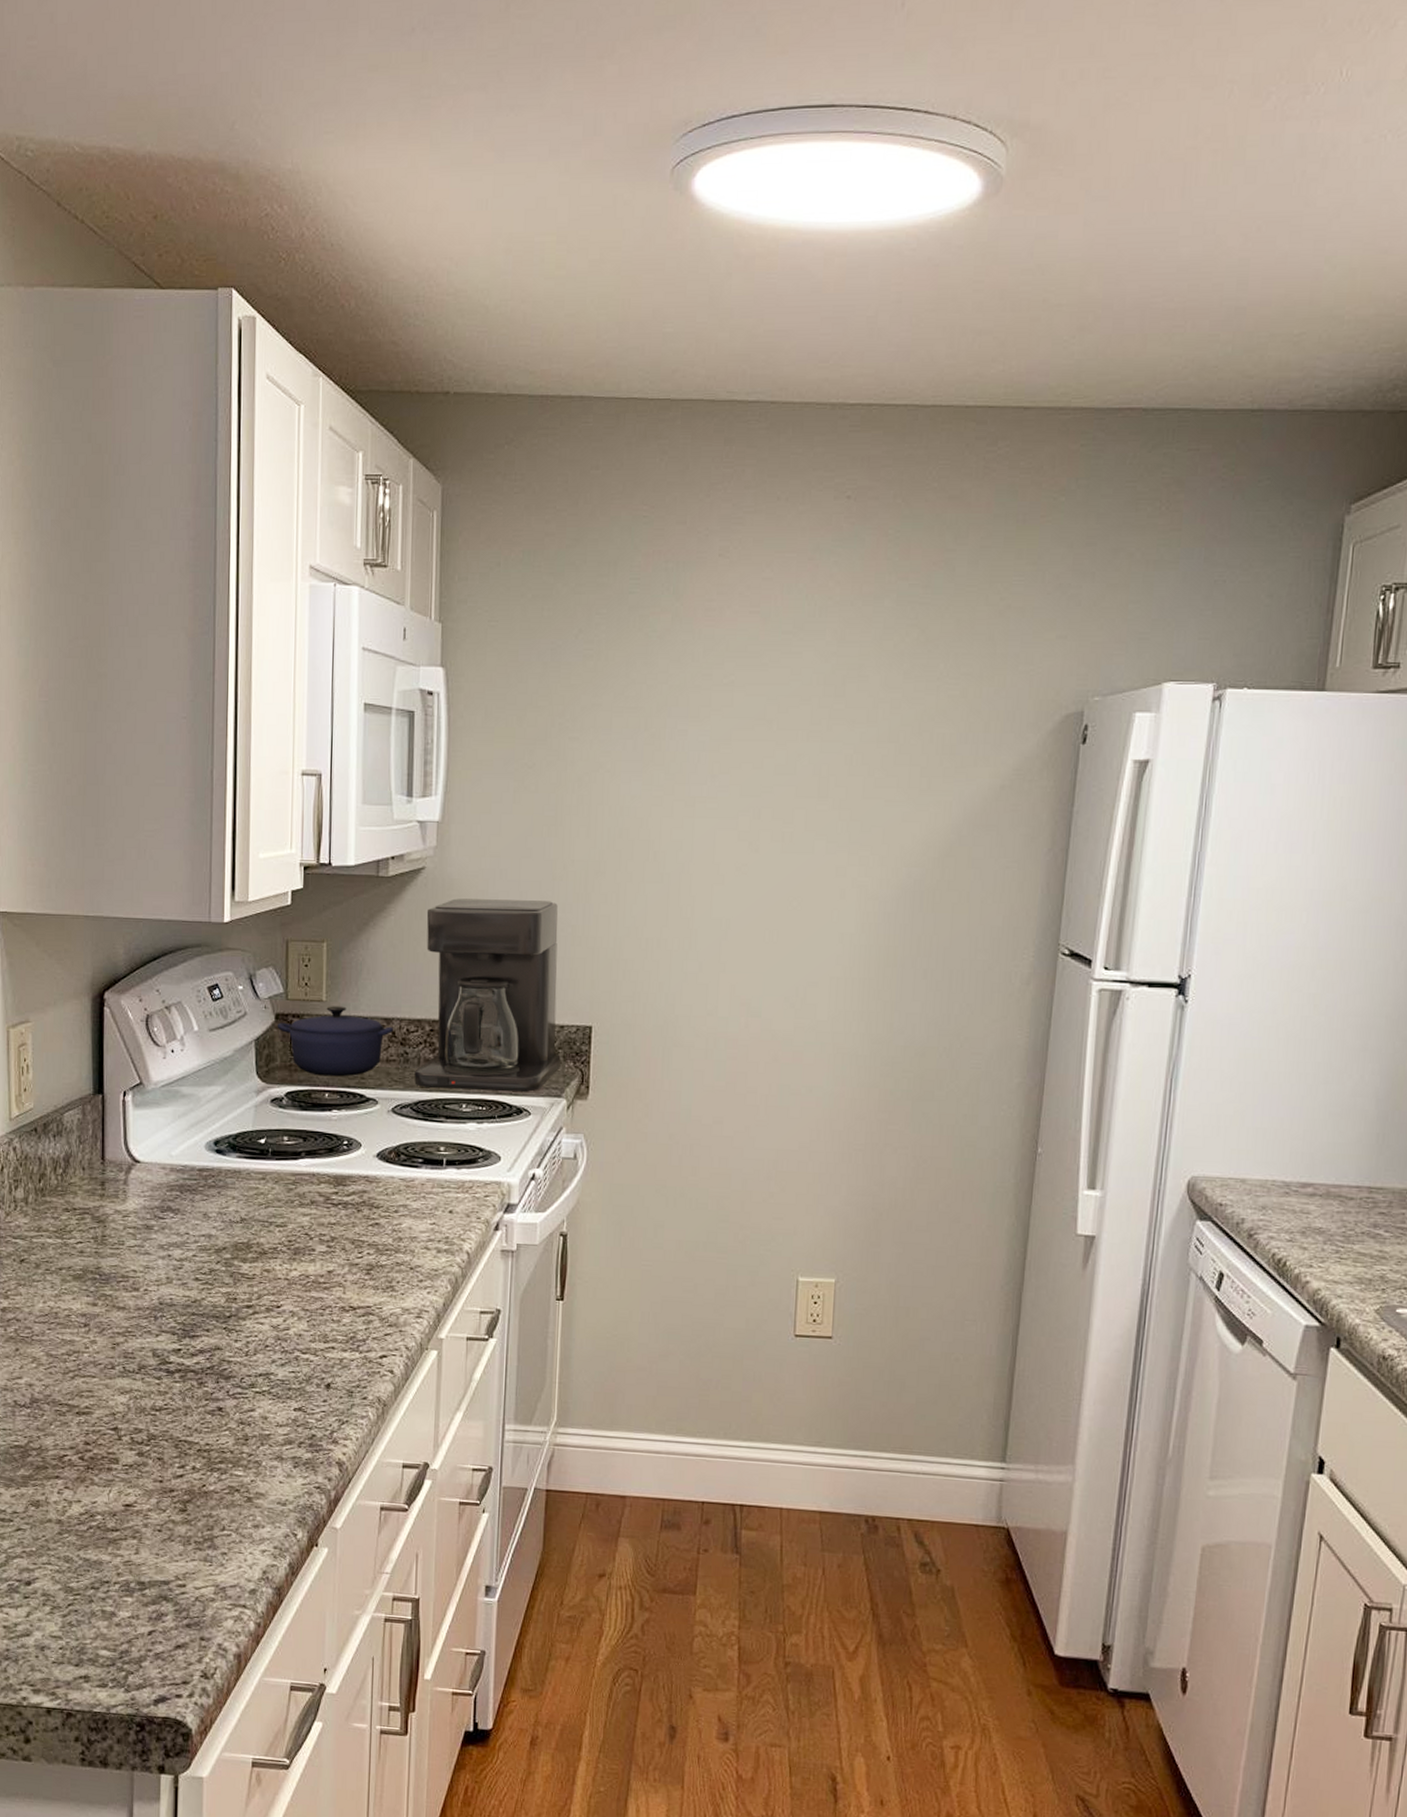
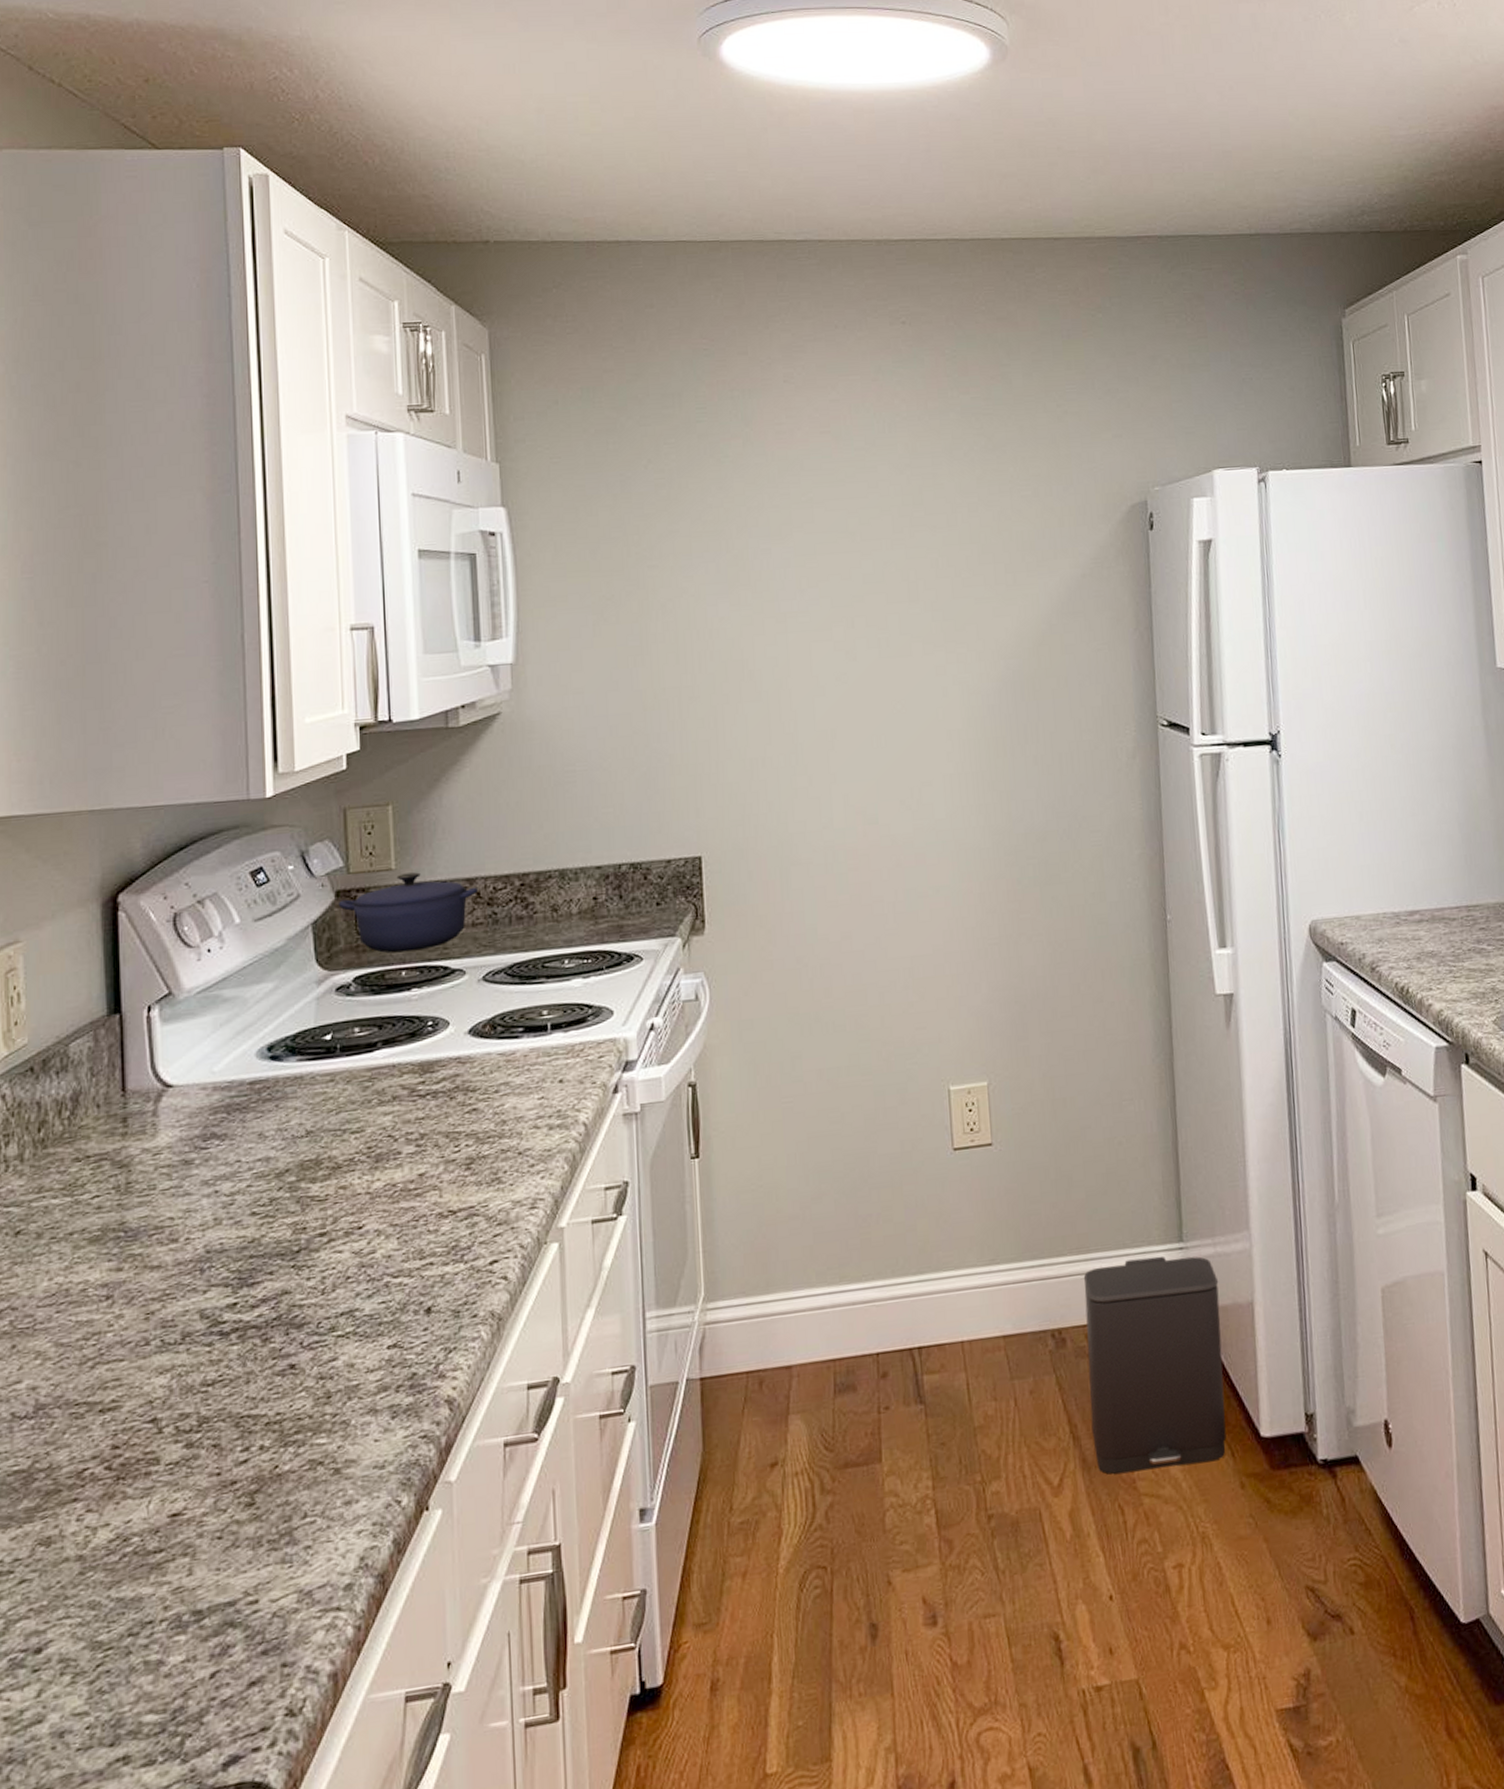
coffee maker: present [414,898,561,1093] -> none [506,732,671,949]
pedal bin: none [891,1468,1036,1665] -> present [1083,1256,1226,1474]

